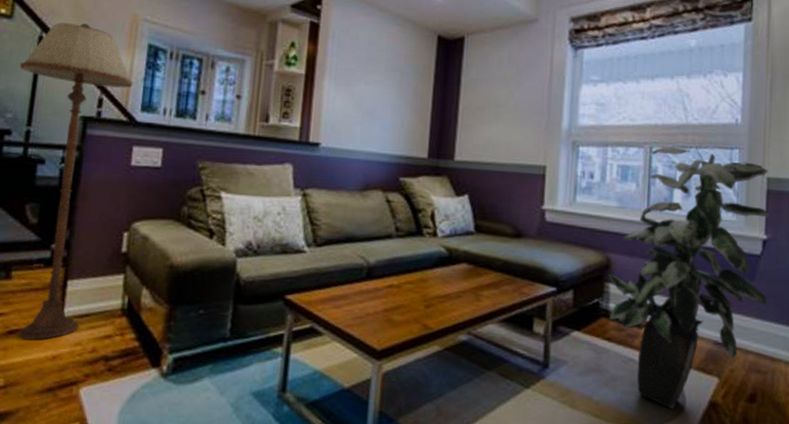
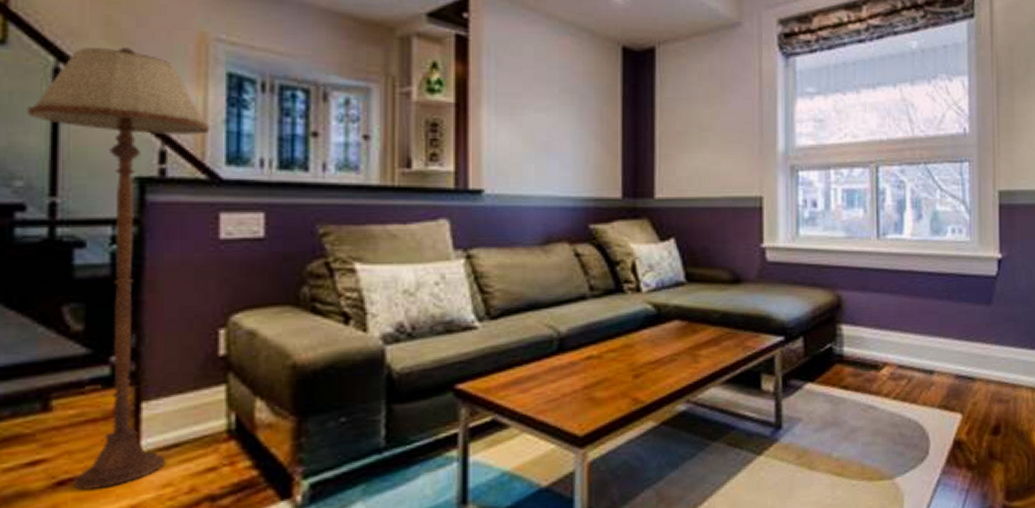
indoor plant: present [608,146,770,409] -> none [840,163,1006,455]

